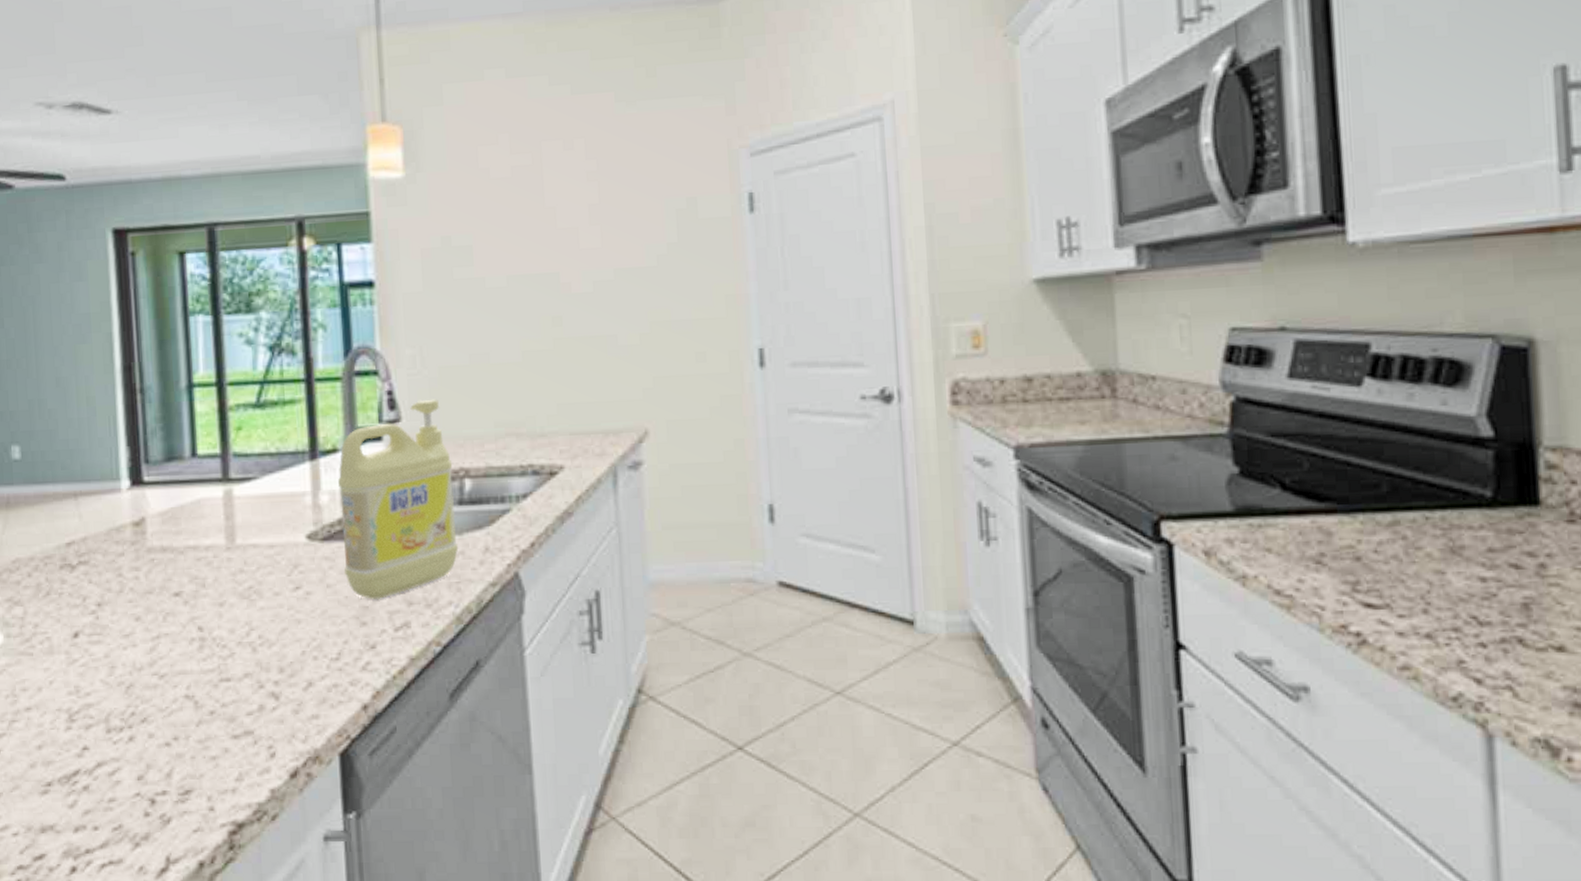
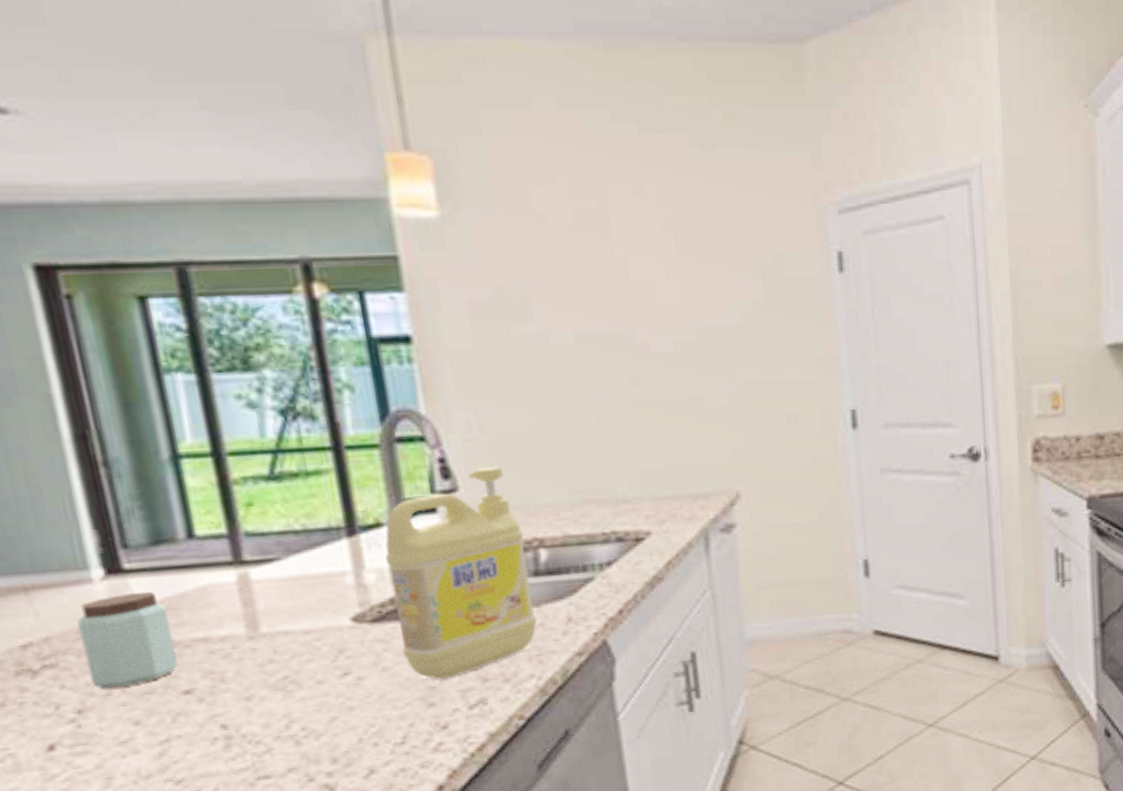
peanut butter: none [106,502,173,586] -> present [77,592,179,690]

